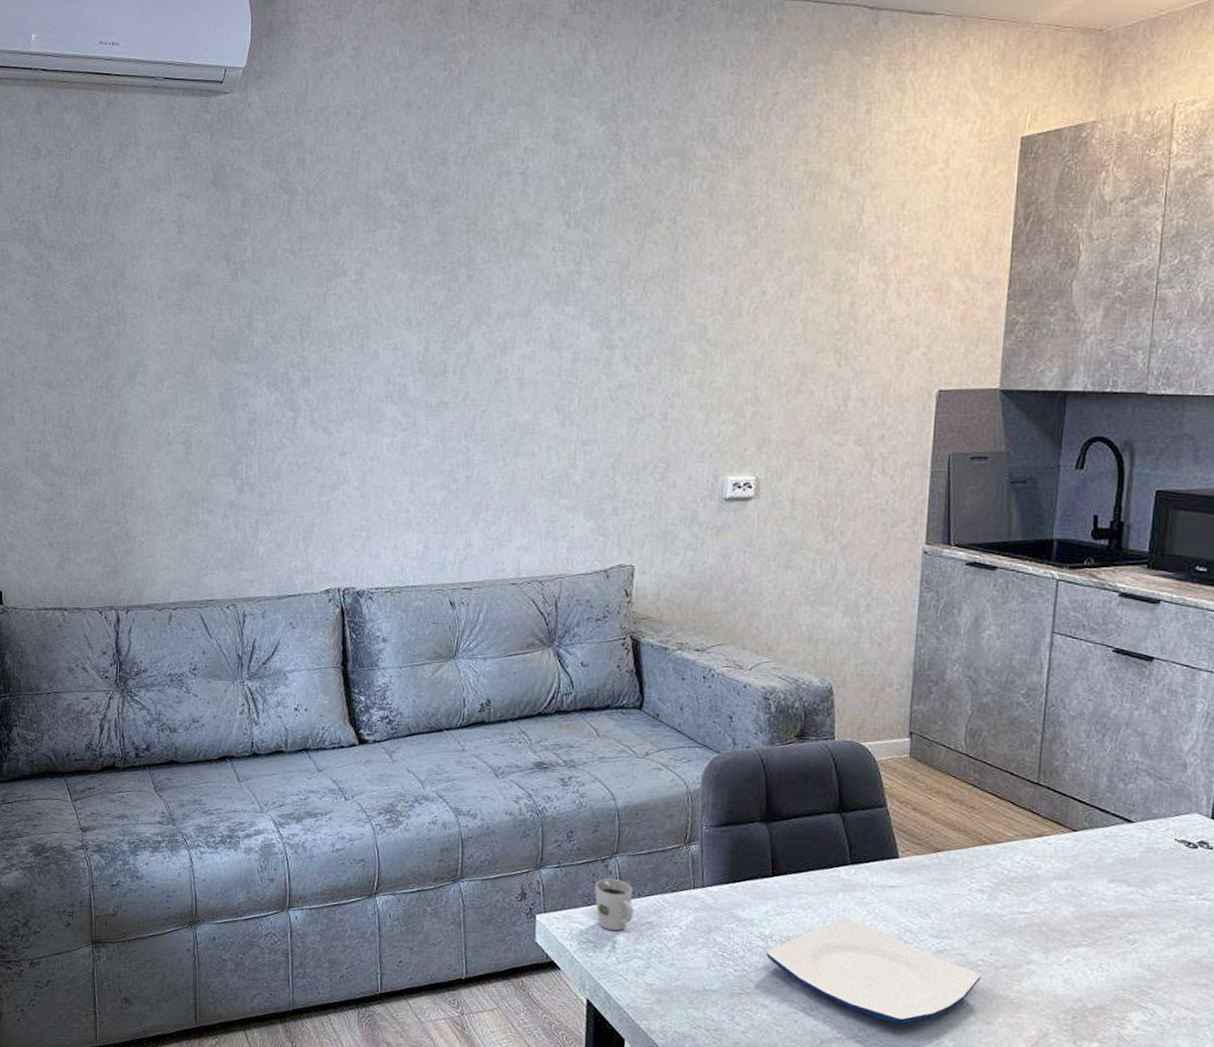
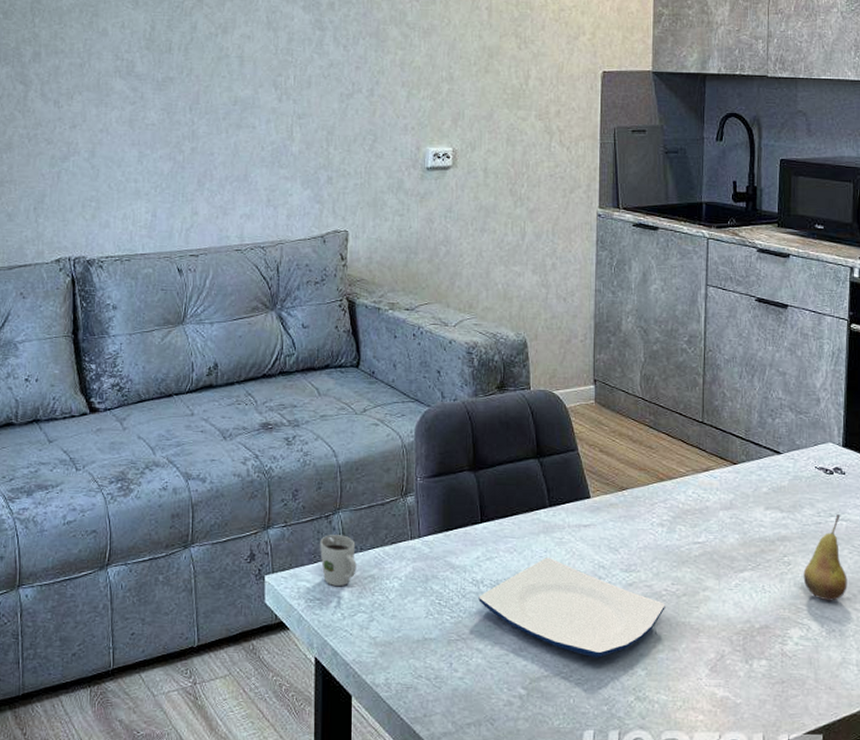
fruit: none [1151,893,1206,987] -> present [803,515,848,601]

